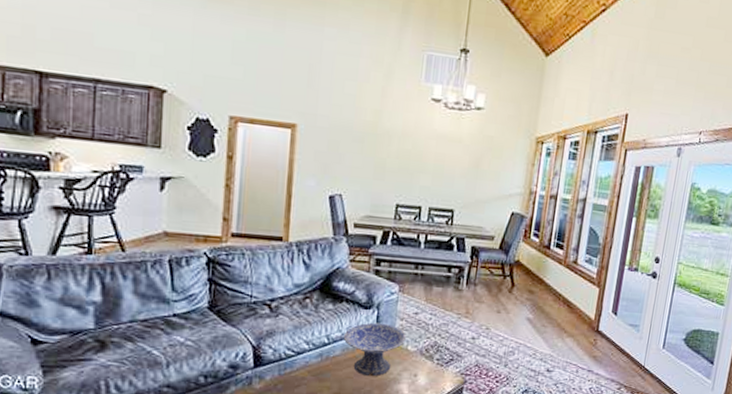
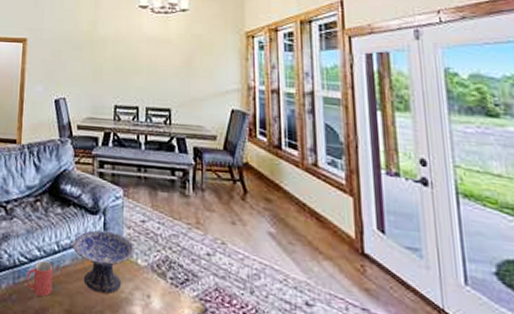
mug: none [293,352,322,383] -> present [26,260,53,297]

